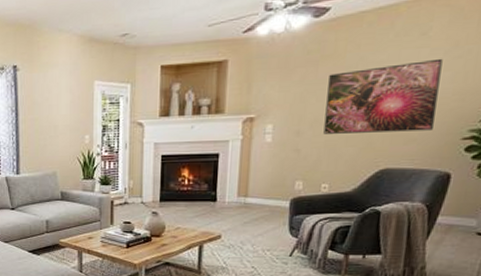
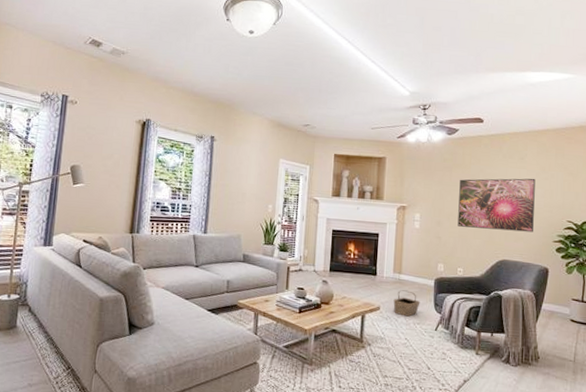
basket: none [237,215,272,243] -> present [393,290,420,317]

